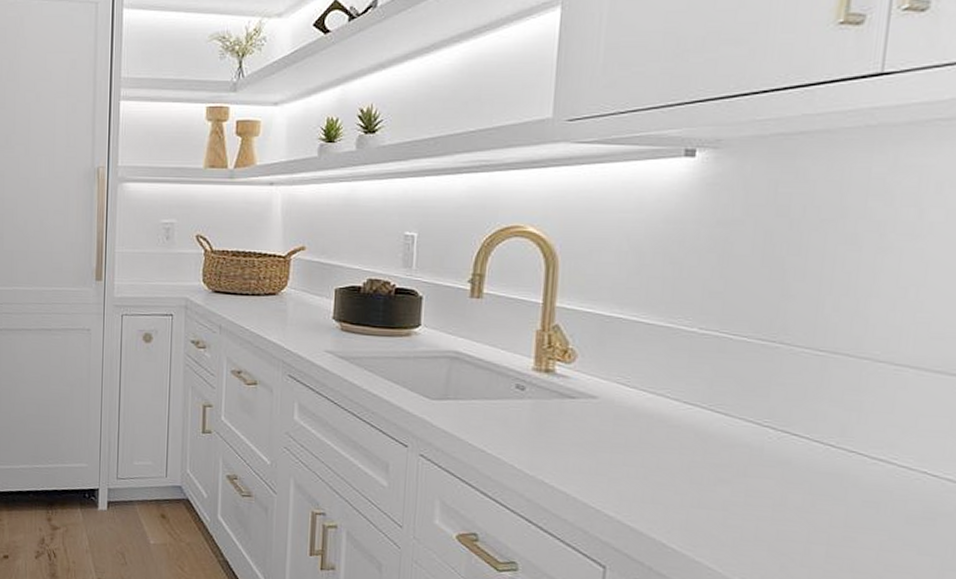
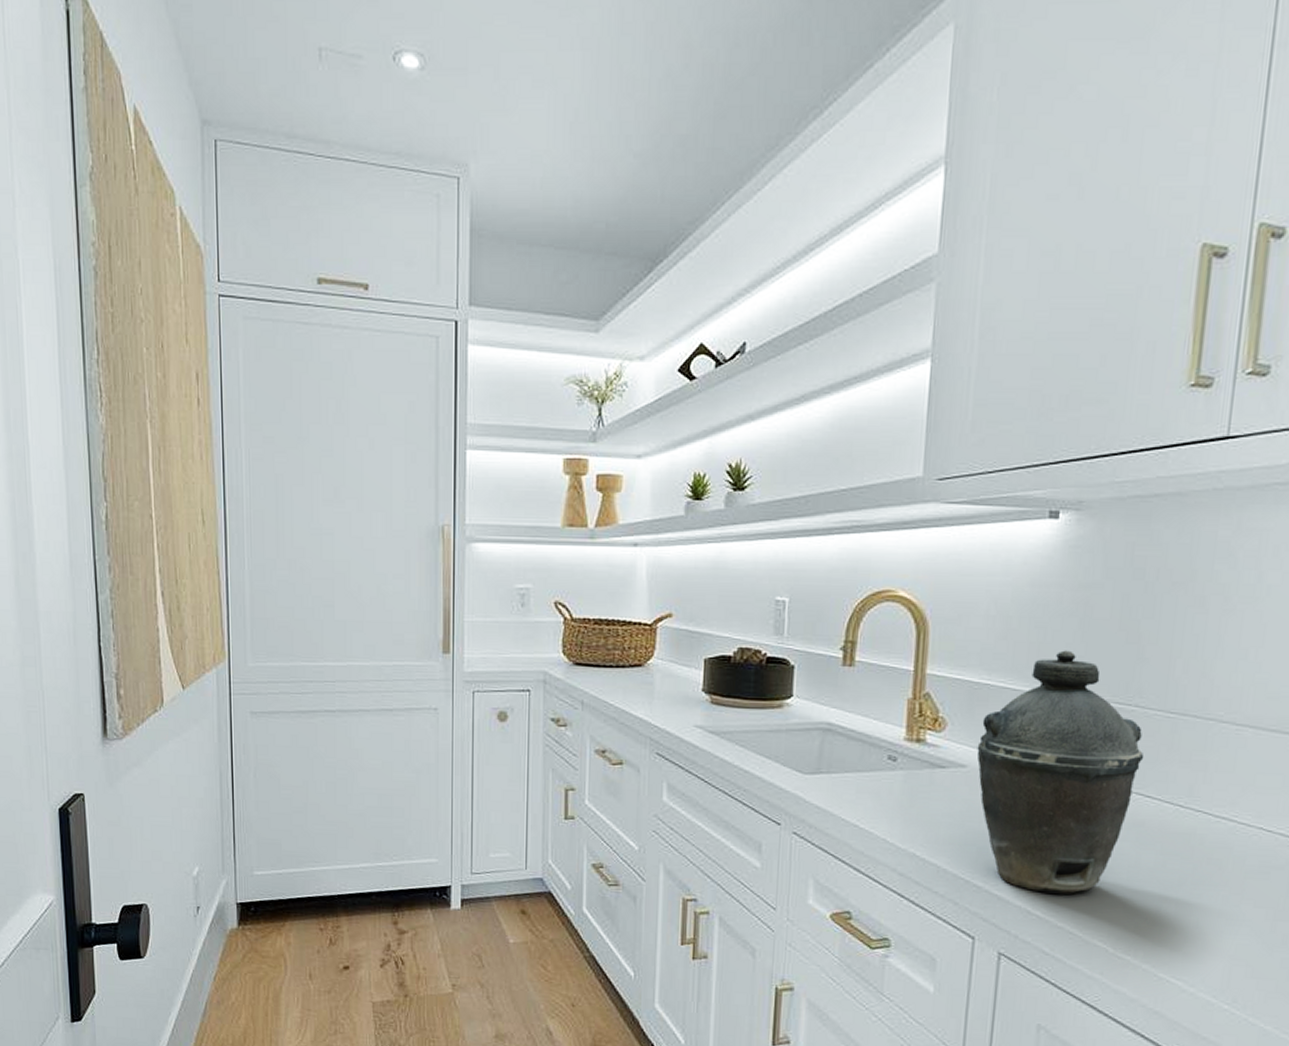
kettle: none [608,286,790,530] -> present [977,650,1144,894]

